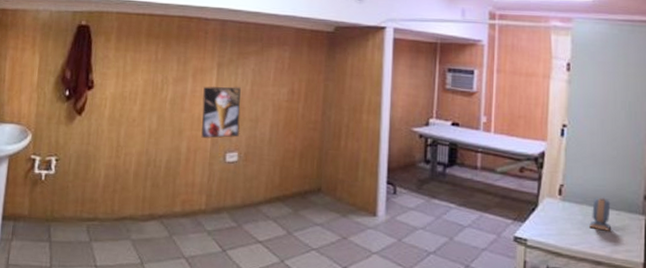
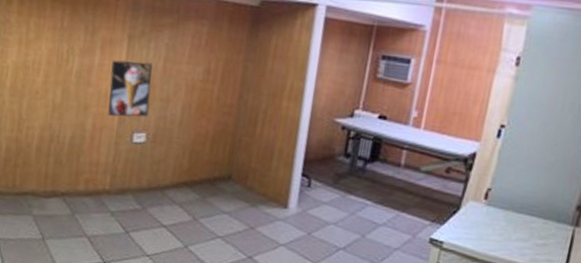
alarm clock: present [589,197,611,231] -> none [511,204,539,240]

